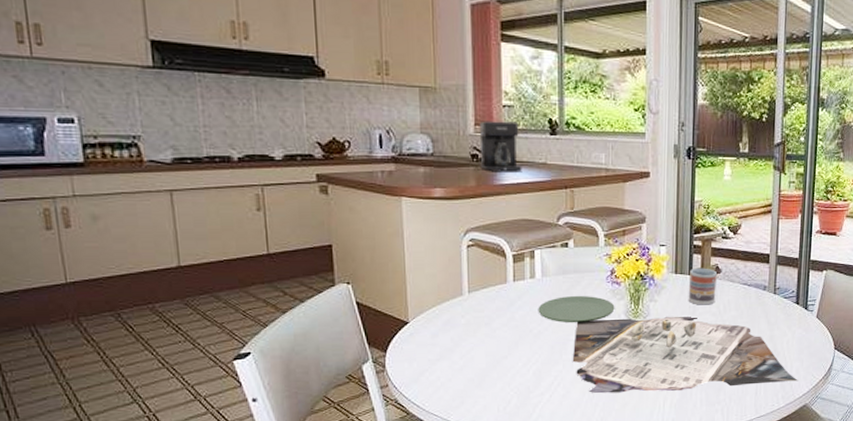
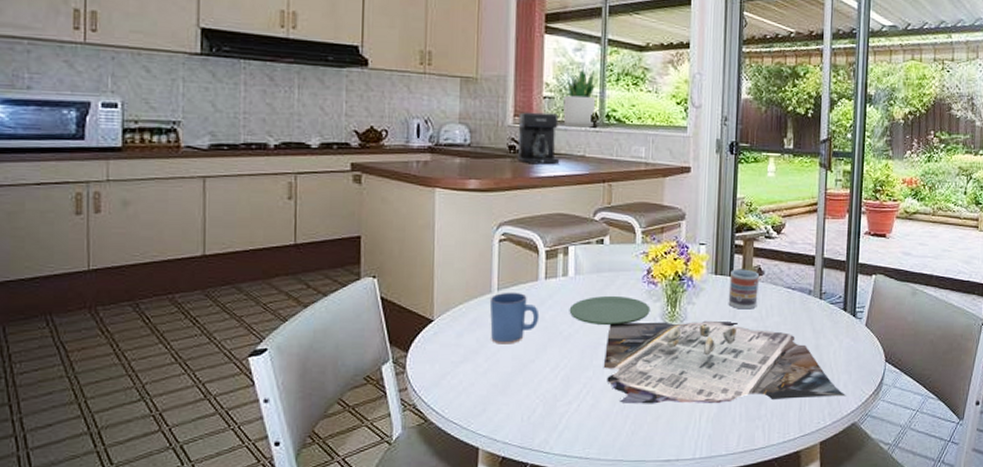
mug: none [461,294,510,343] -> present [489,292,540,344]
planter: none [523,75,555,135] -> present [563,67,597,128]

